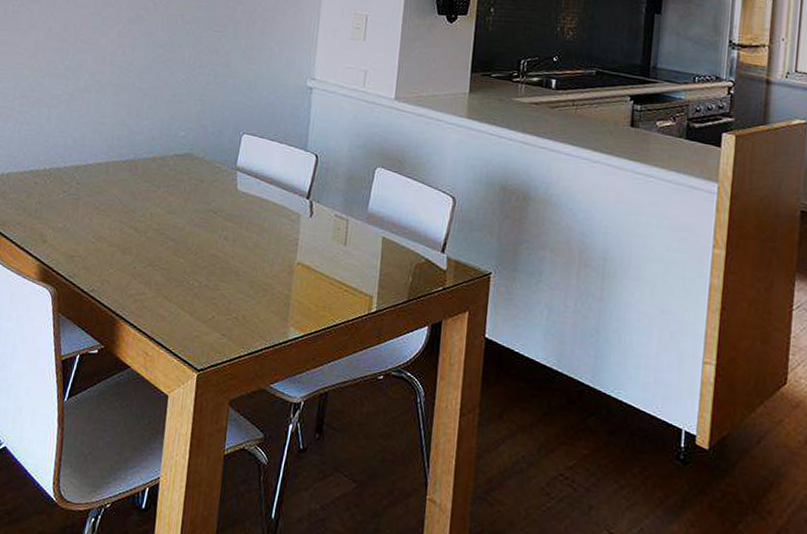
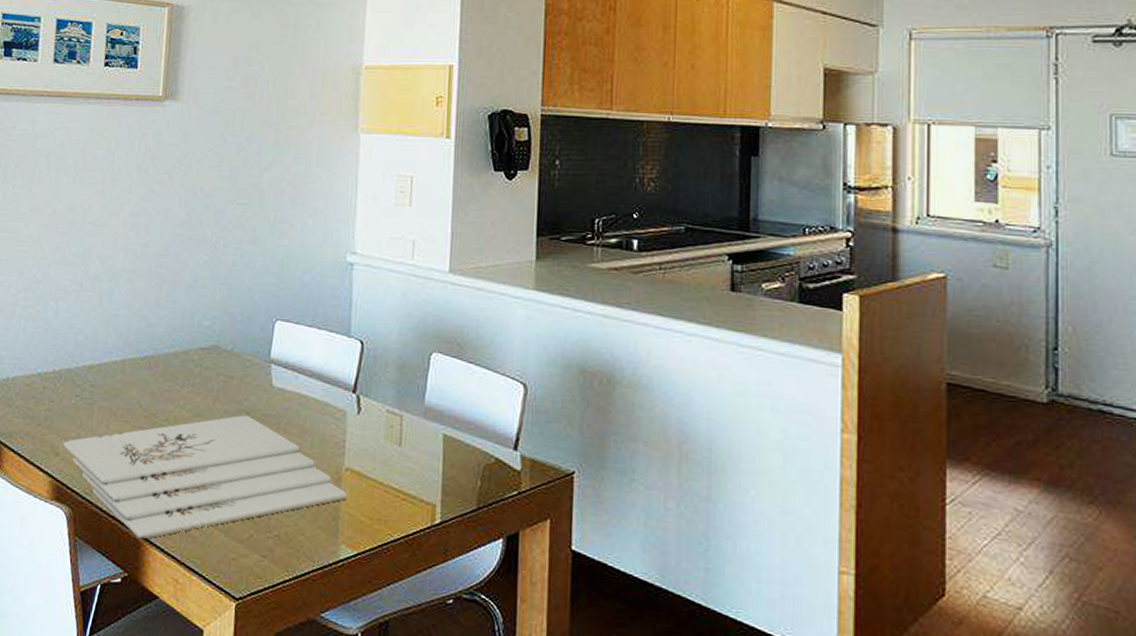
placemat: none [50,214,298,317] -> present [63,415,348,540]

